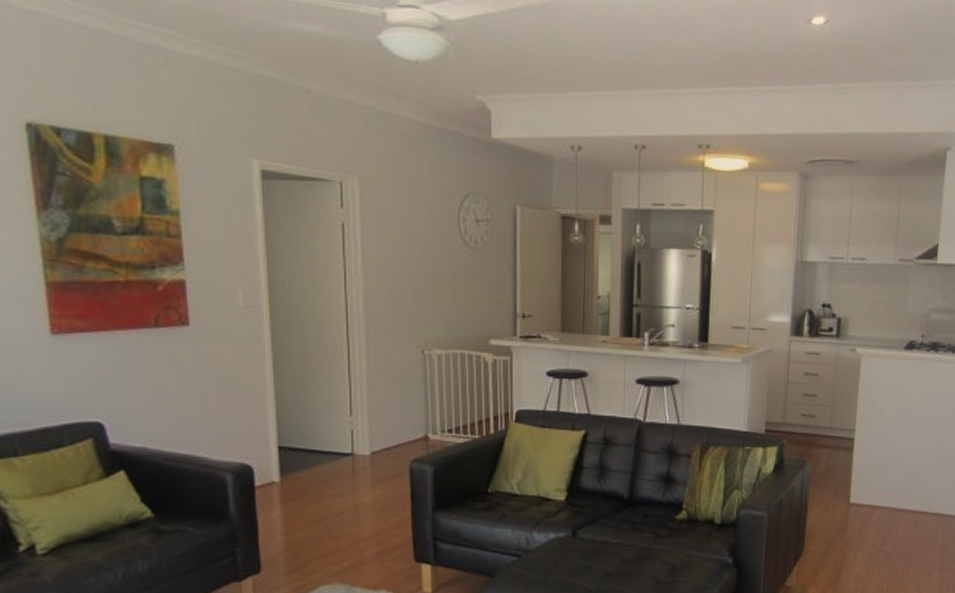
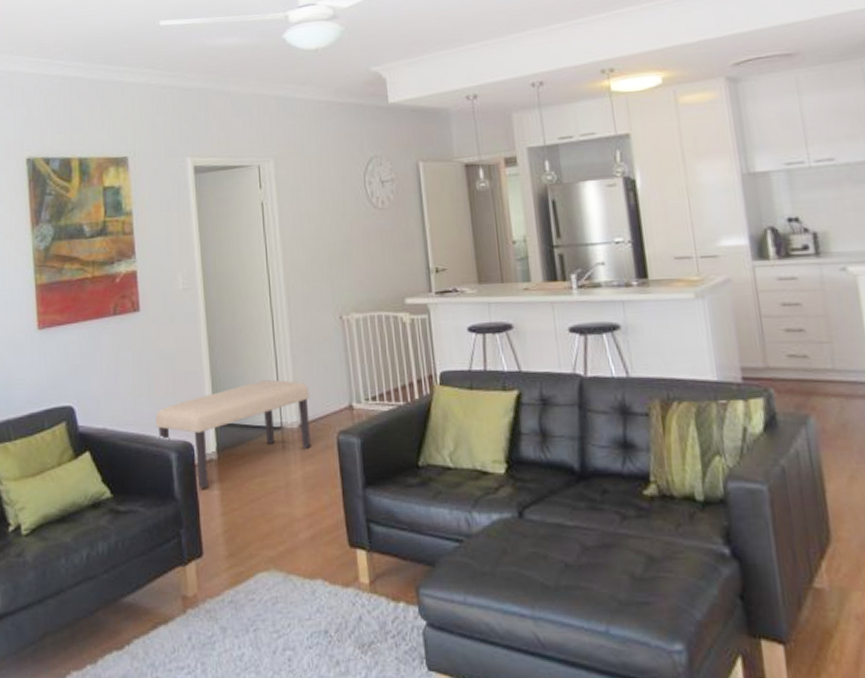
bench: none [208,407,384,510] -> present [155,379,311,489]

